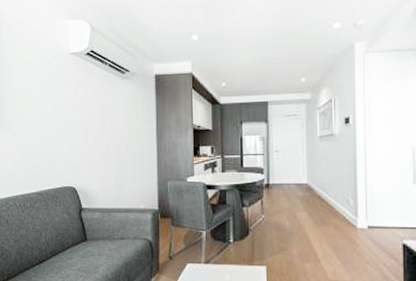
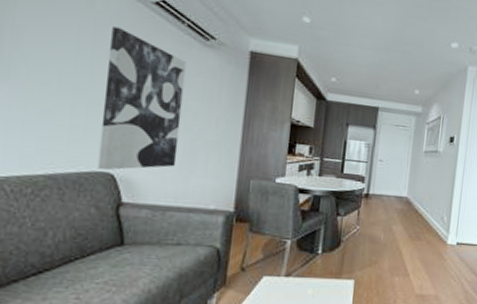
wall art: none [63,78,114,185] -> present [97,26,187,170]

